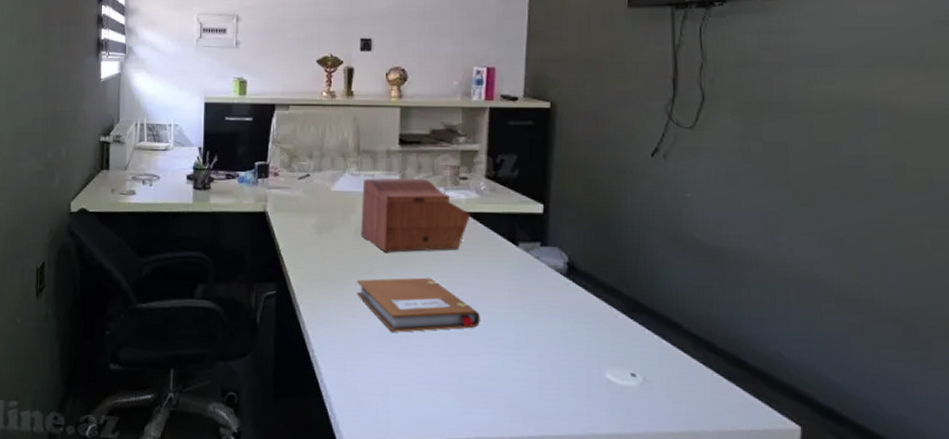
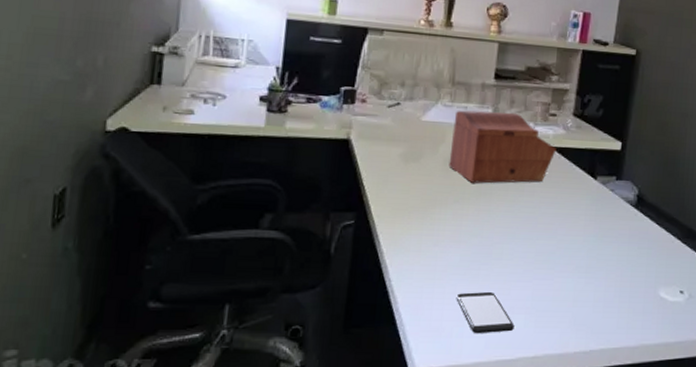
notebook: present [356,277,480,332] -> none [439,207,557,260]
smartphone: none [379,365,442,411] -> present [456,291,515,334]

